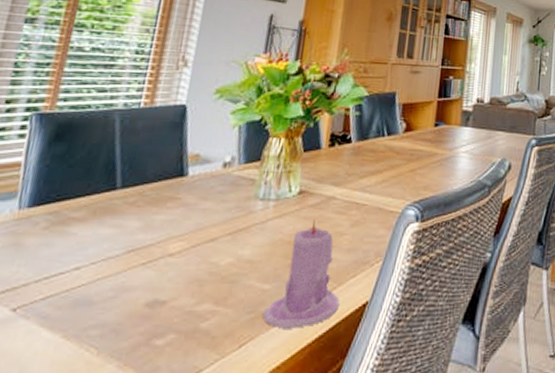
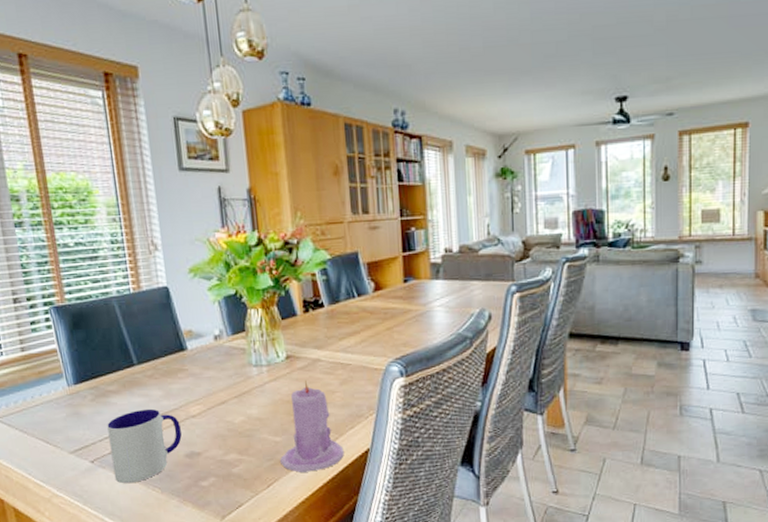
mug: none [38,243,151,340] -> present [107,408,182,483]

